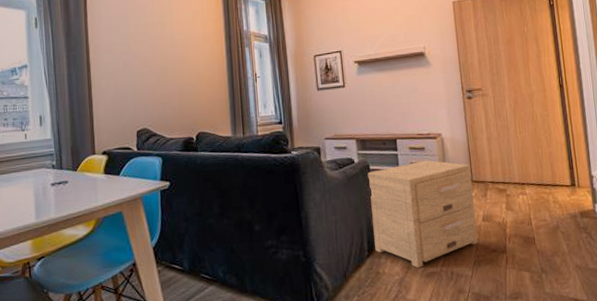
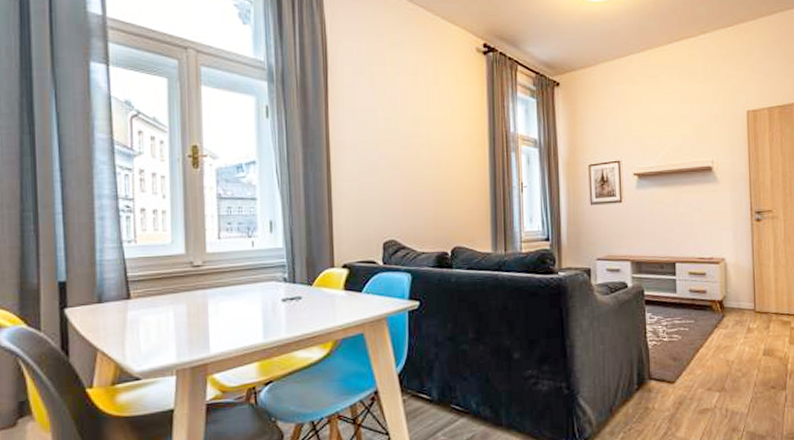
side table: present [367,160,478,268] -> none [642,287,757,404]

